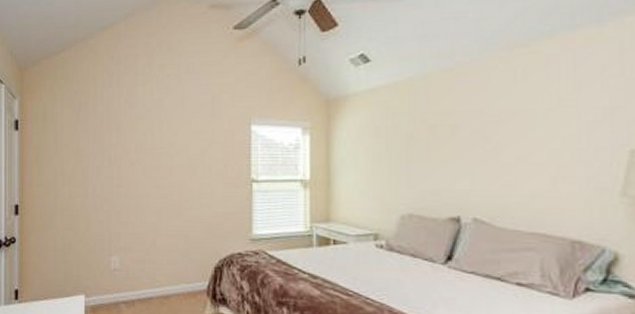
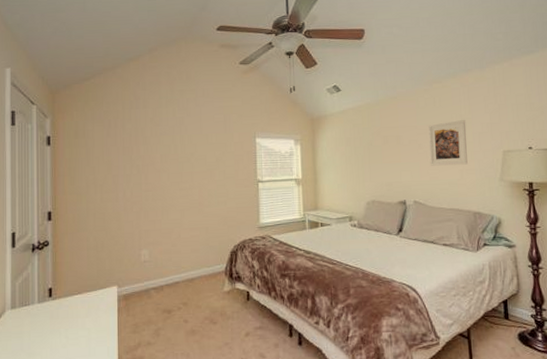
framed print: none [502,102,567,169] -> present [428,120,468,166]

